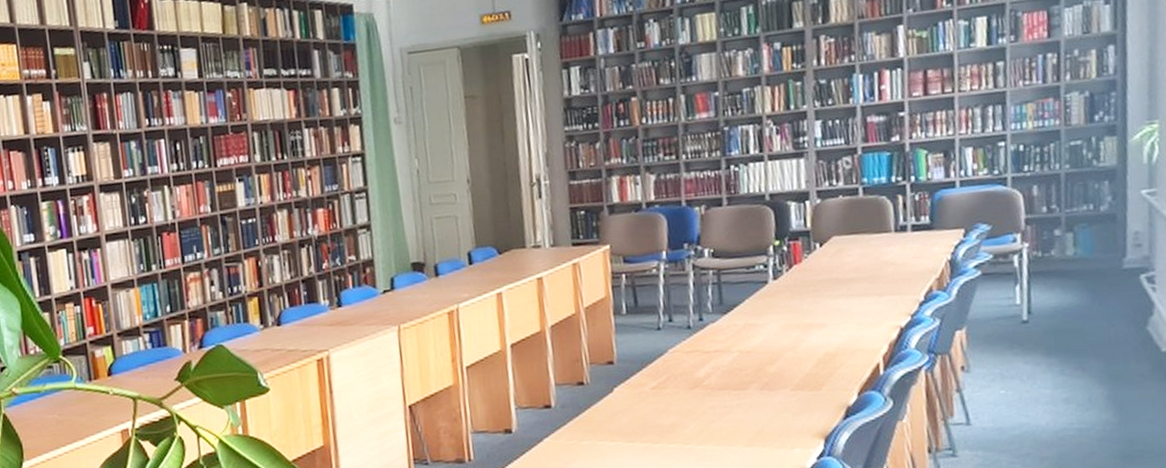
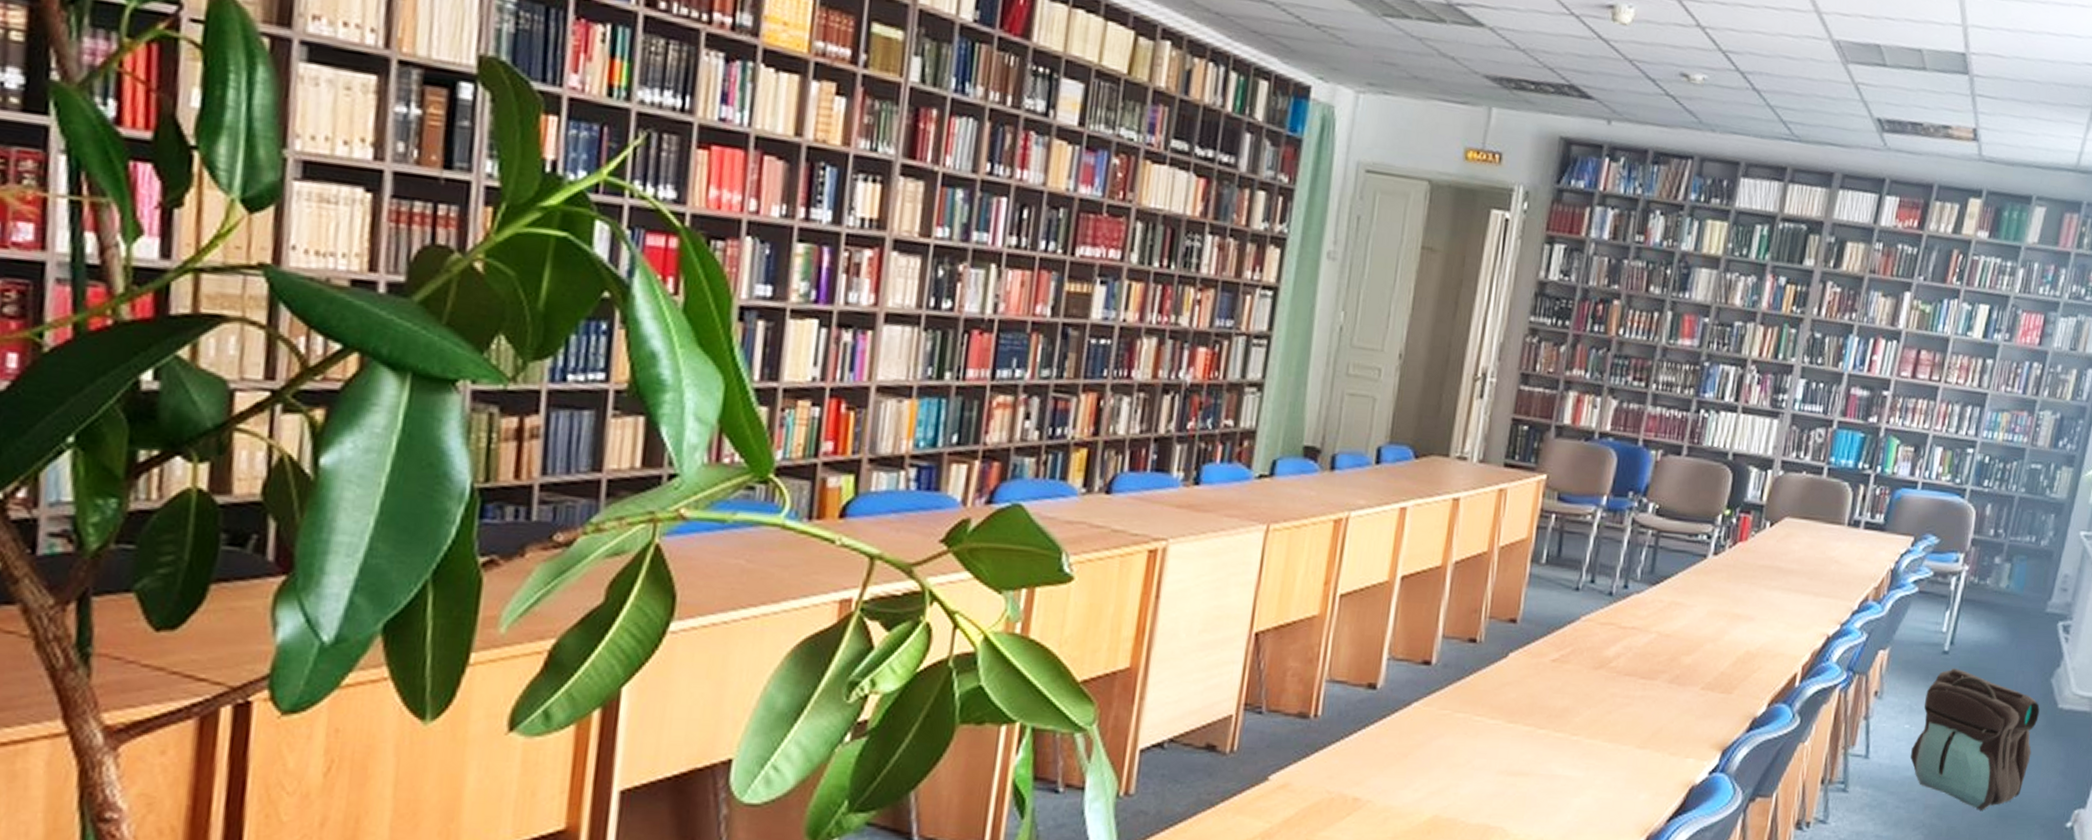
backpack: none [1013,334,1144,455] -> present [1910,668,2040,810]

